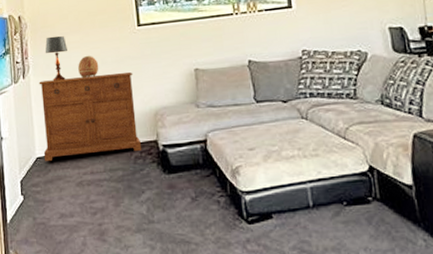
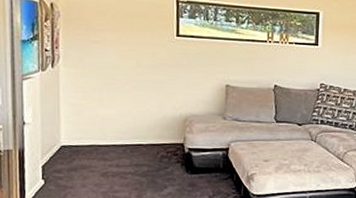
sideboard: present [38,71,142,161] -> none [69,73,169,152]
table lamp: present [45,35,67,81] -> none [78,30,102,76]
vessel: present [78,55,99,78] -> none [112,55,134,78]

